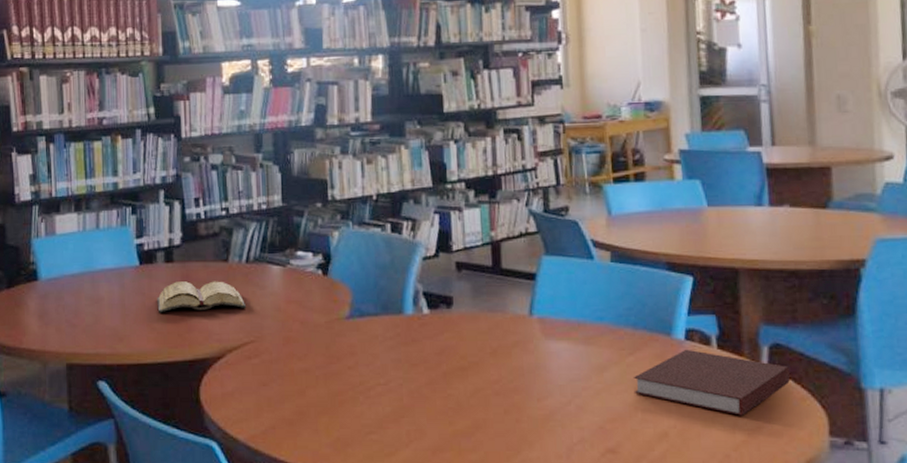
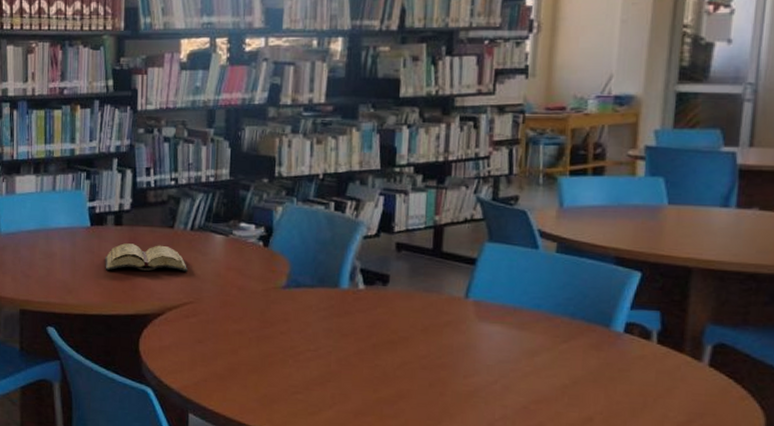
notebook: present [633,349,791,416] -> none [563,341,733,409]

